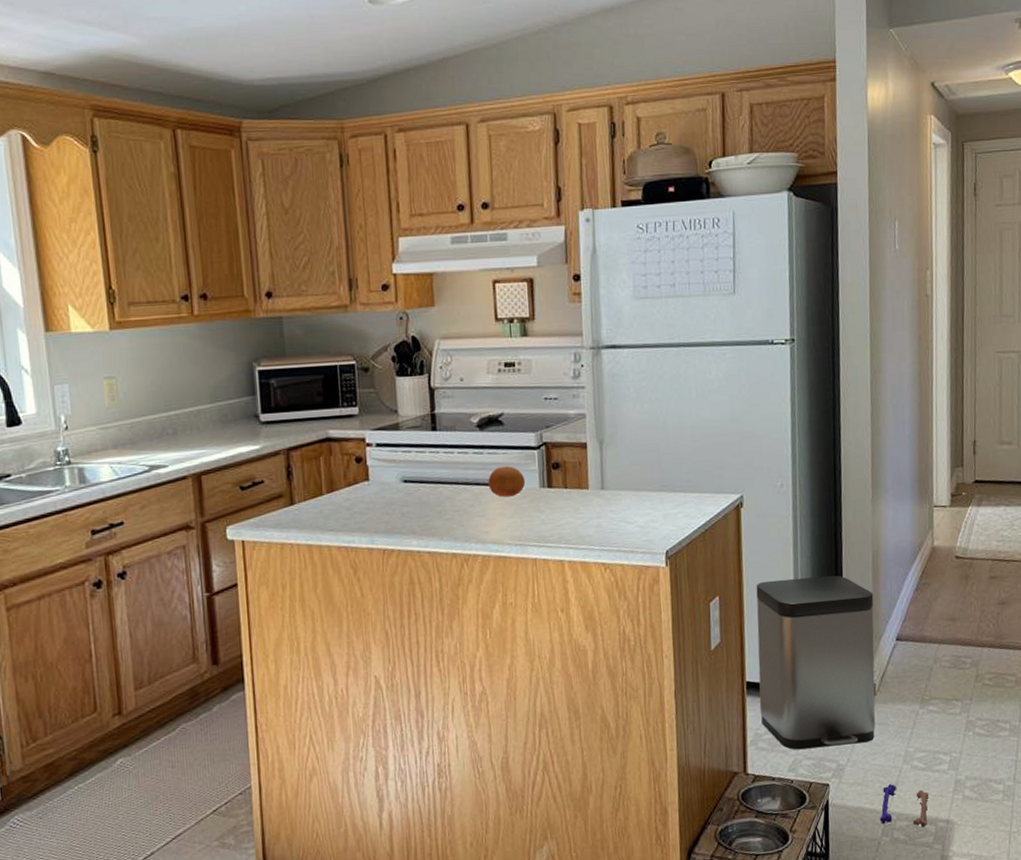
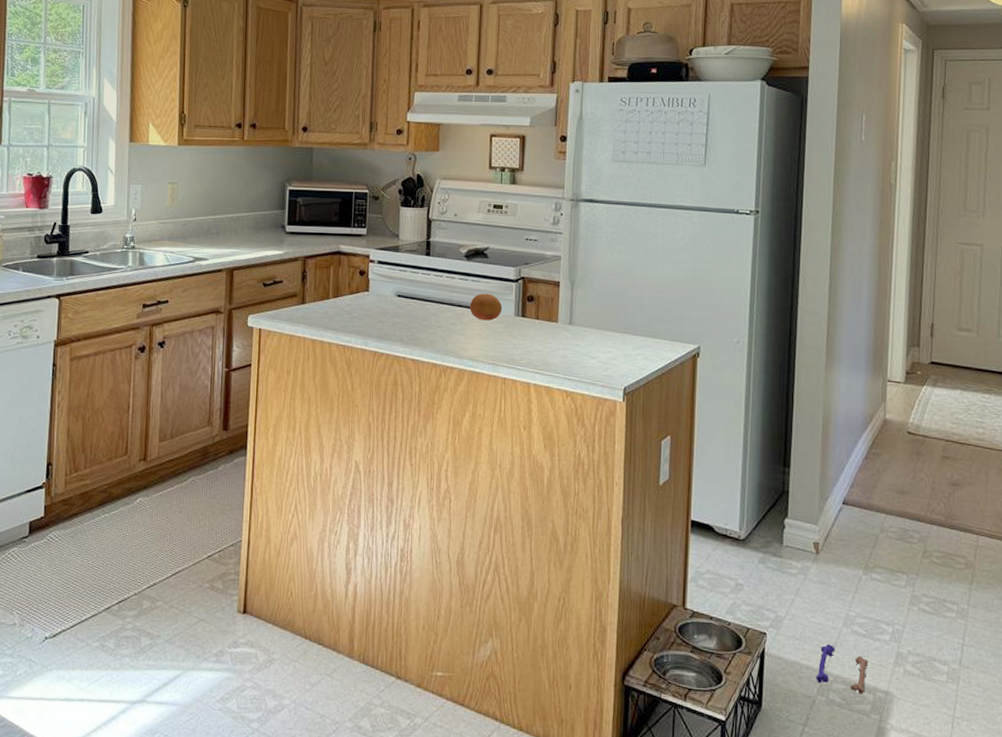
pedal bin: present [756,575,876,750] -> none [702,428,822,599]

